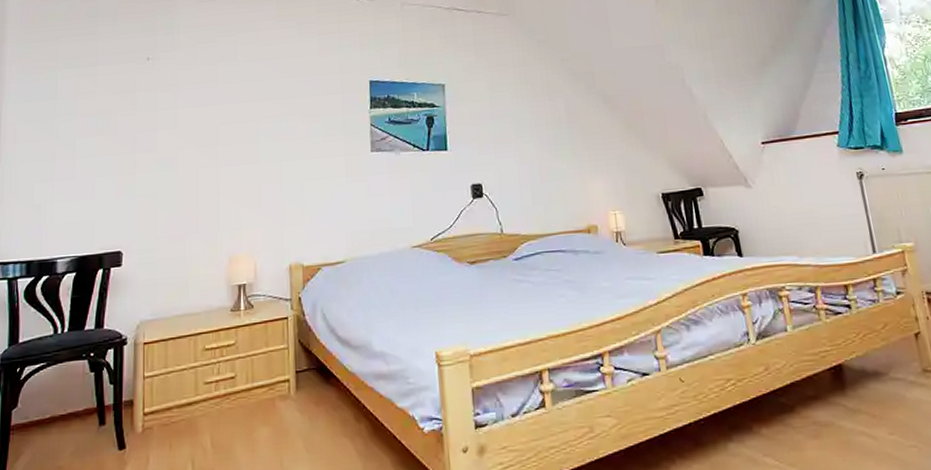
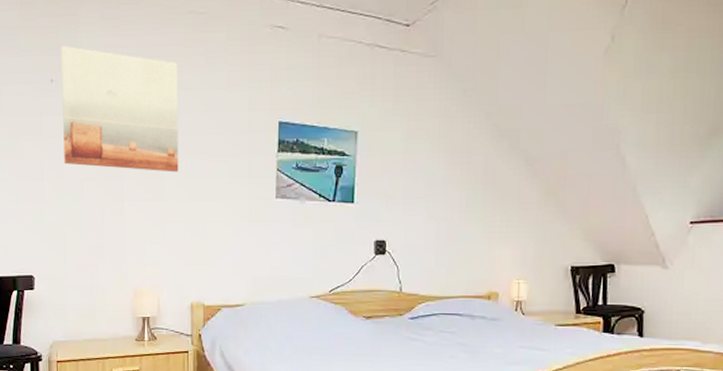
wall art: none [158,27,274,136] -> present [61,46,179,173]

